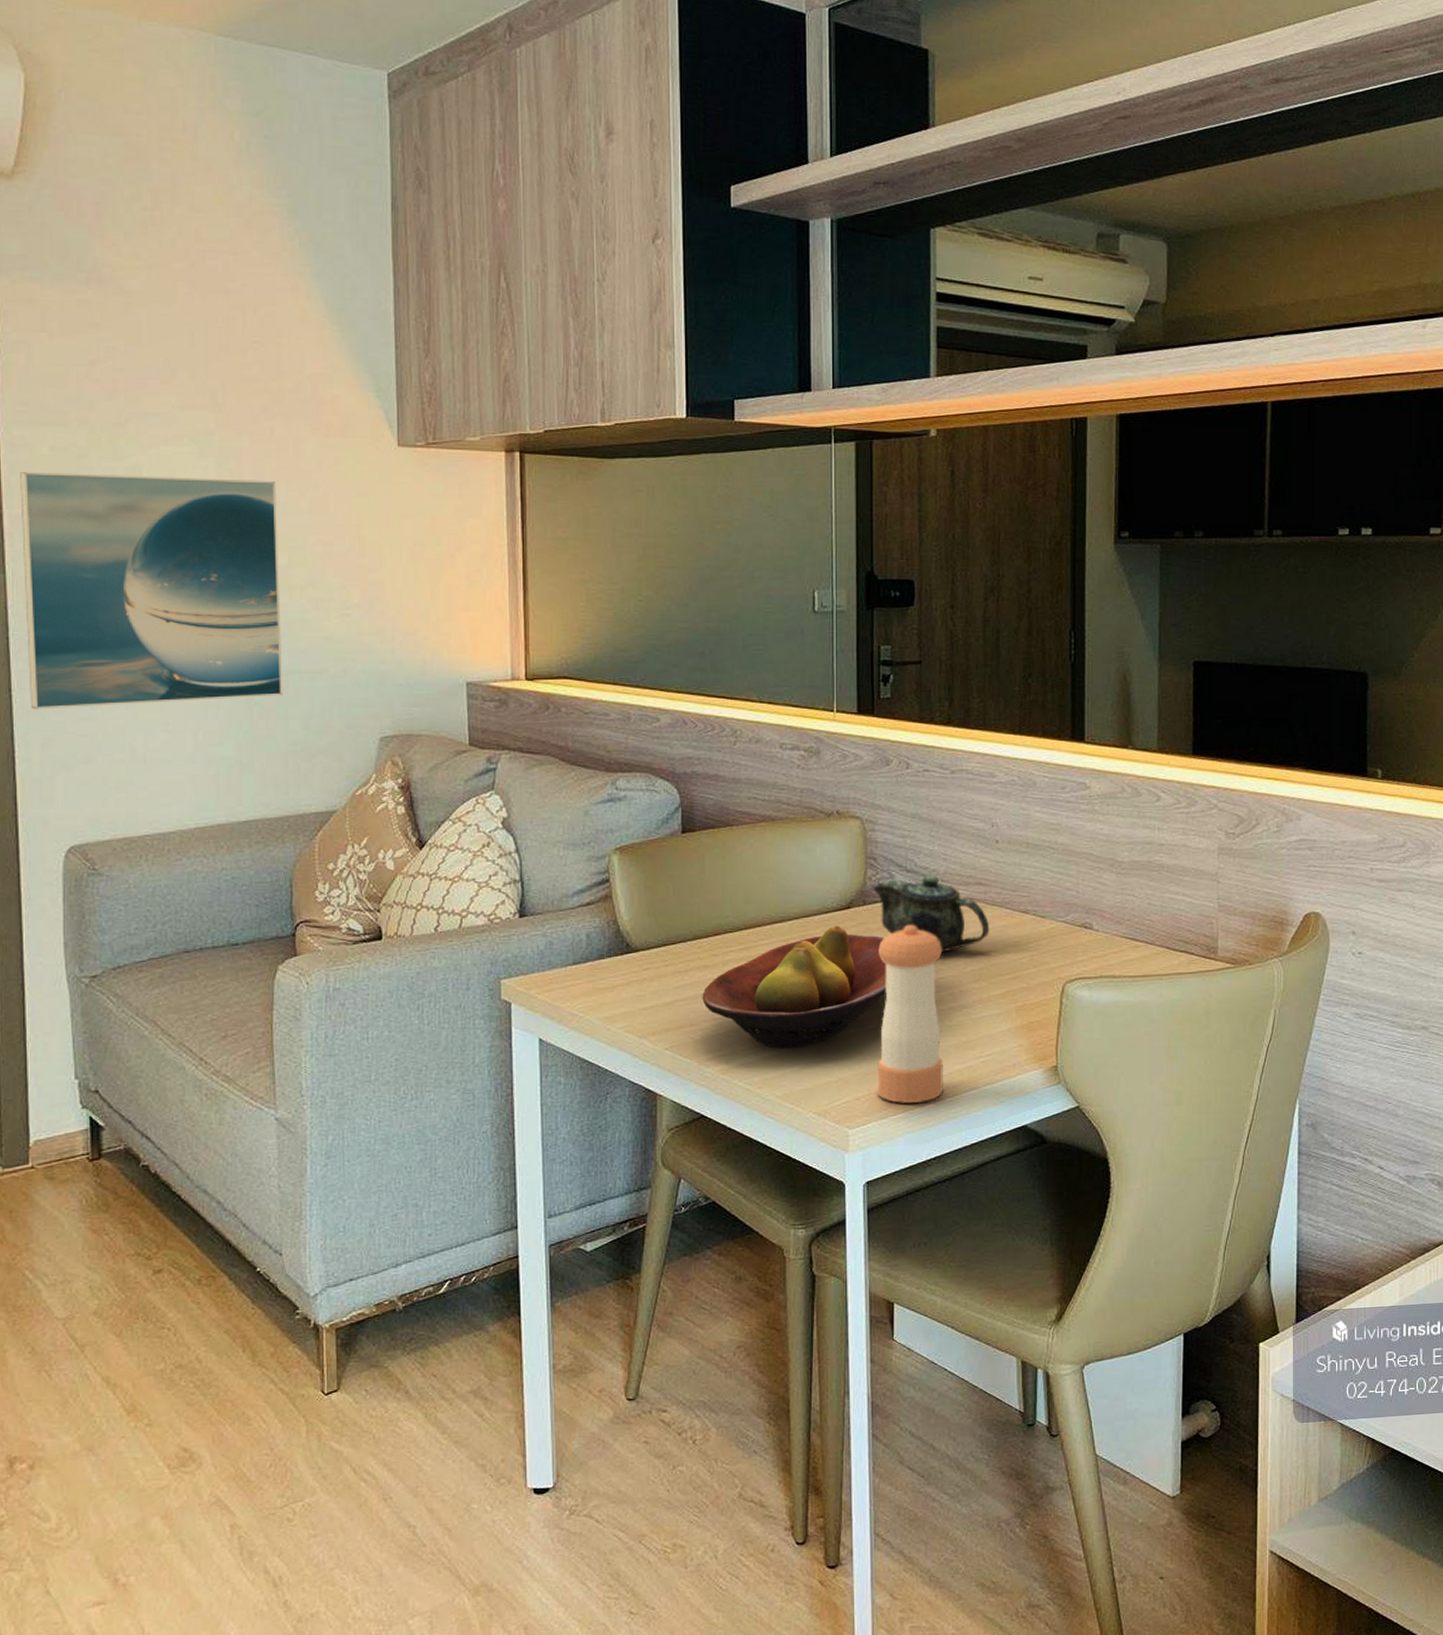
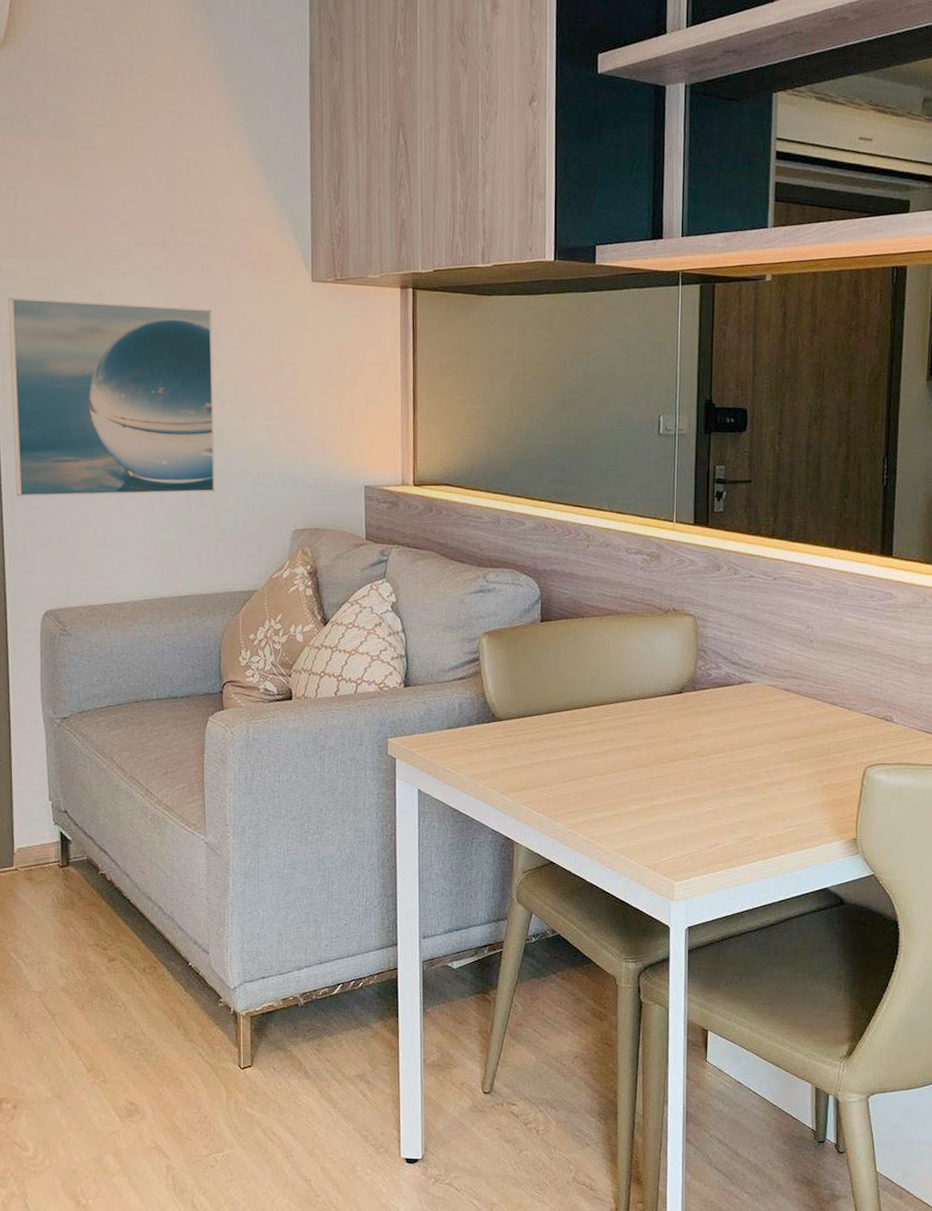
fruit bowl: present [702,926,888,1048] -> none [554,707,712,810]
teapot: present [872,875,990,953] -> none [701,667,803,736]
pepper shaker: present [877,924,943,1103] -> none [700,709,761,863]

